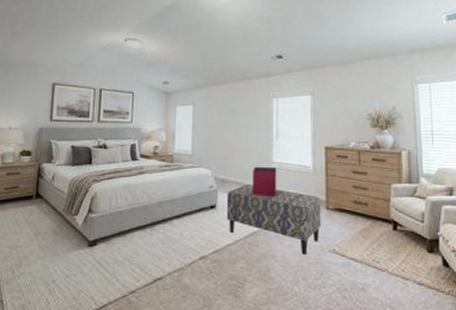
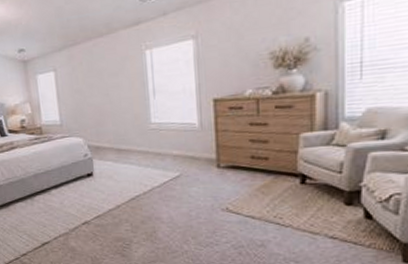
bench: present [226,184,322,255] -> none [103,149,212,215]
storage bin: present [252,166,277,197] -> none [128,128,159,161]

